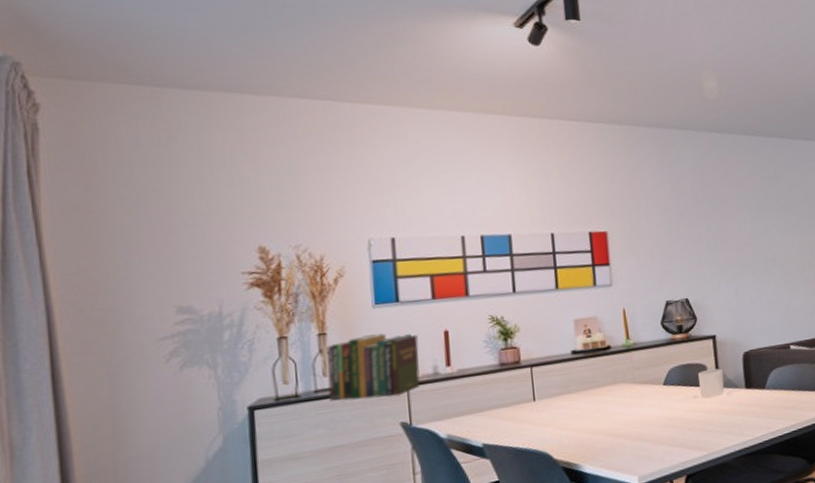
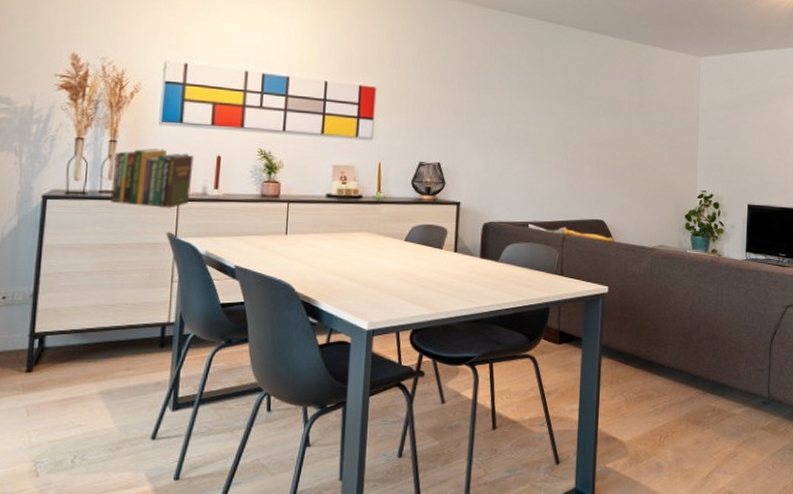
mug: present [697,368,725,399] -> none [437,234,462,261]

